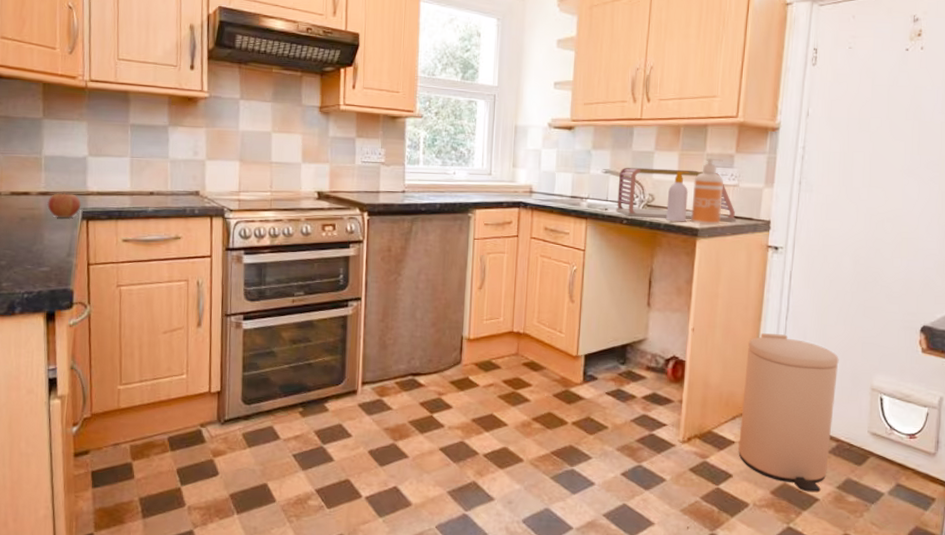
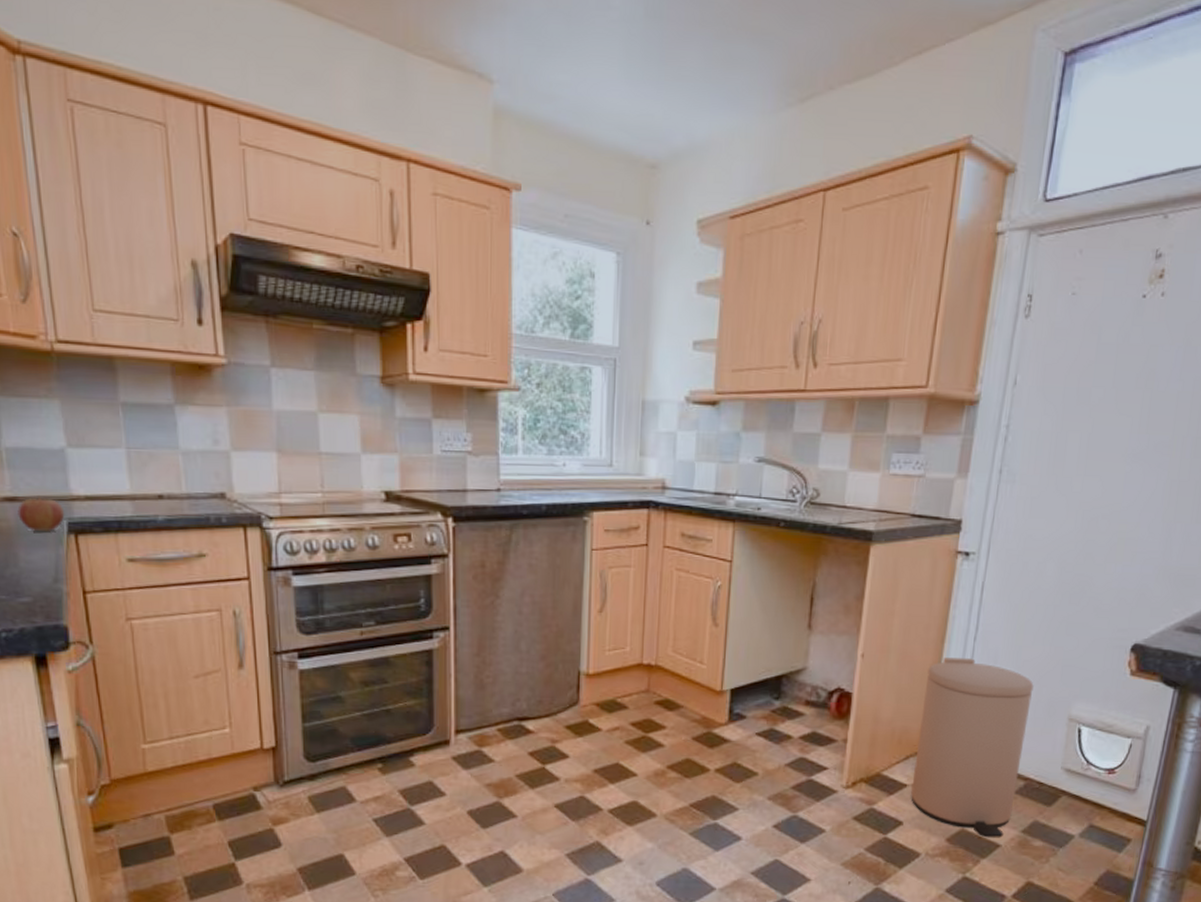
dish rack: present [616,167,736,222] -> none [771,454,920,523]
soap bottle: present [666,171,690,222] -> none [834,458,865,524]
soap dispenser: present [691,158,723,225] -> none [864,440,907,526]

